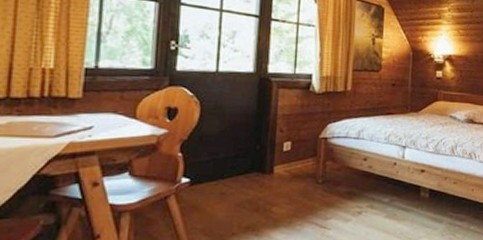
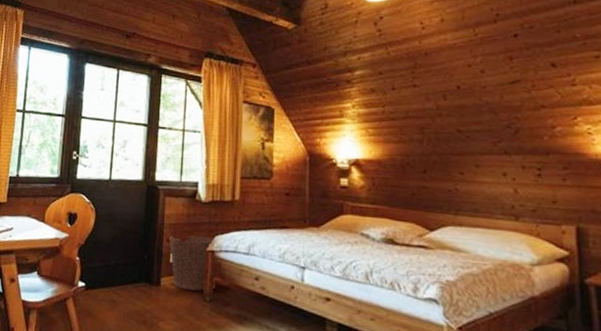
basket: none [282,125,329,175] -> present [169,235,216,291]

